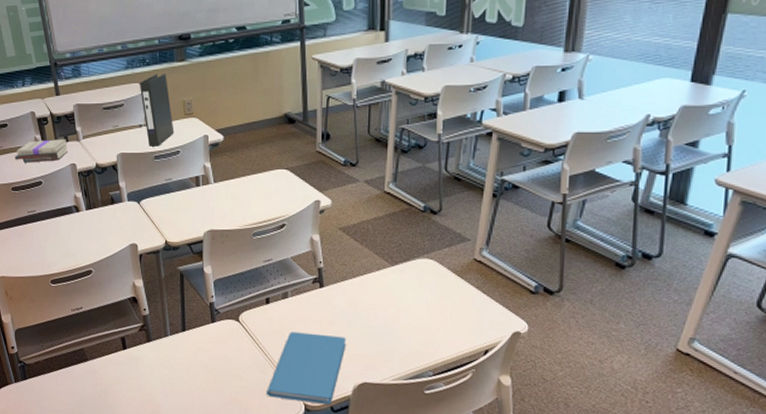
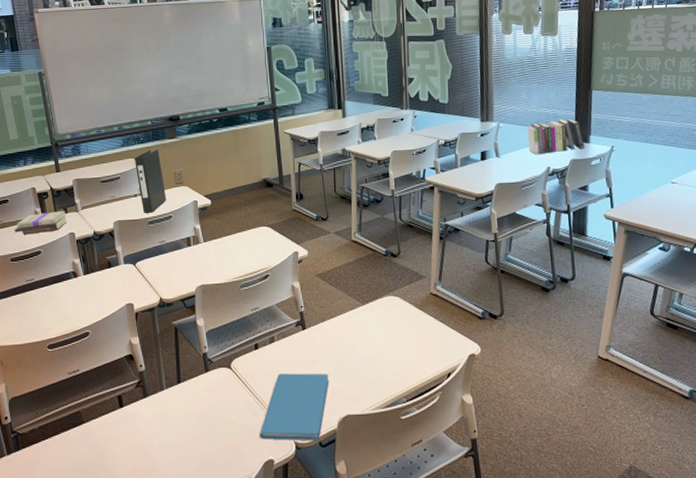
books: none [623,51,705,97] -> present [527,118,585,154]

